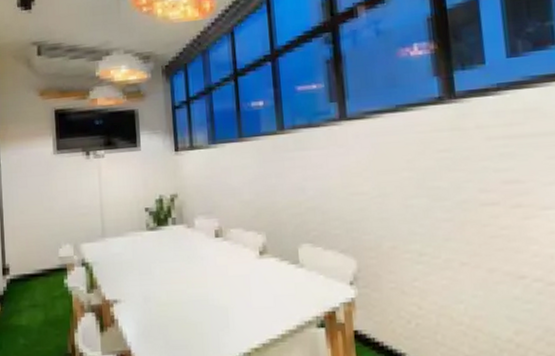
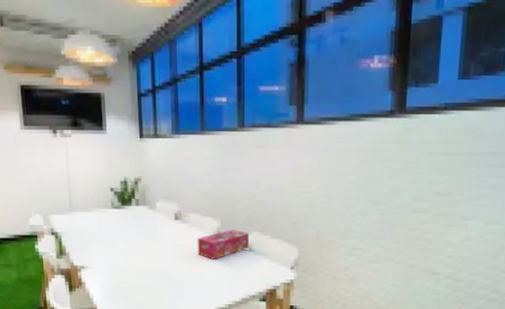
tissue box: none [240,243,300,281] -> present [197,229,249,259]

